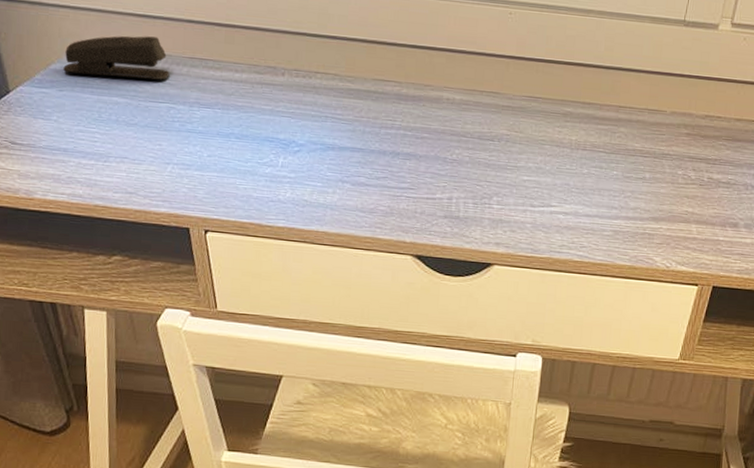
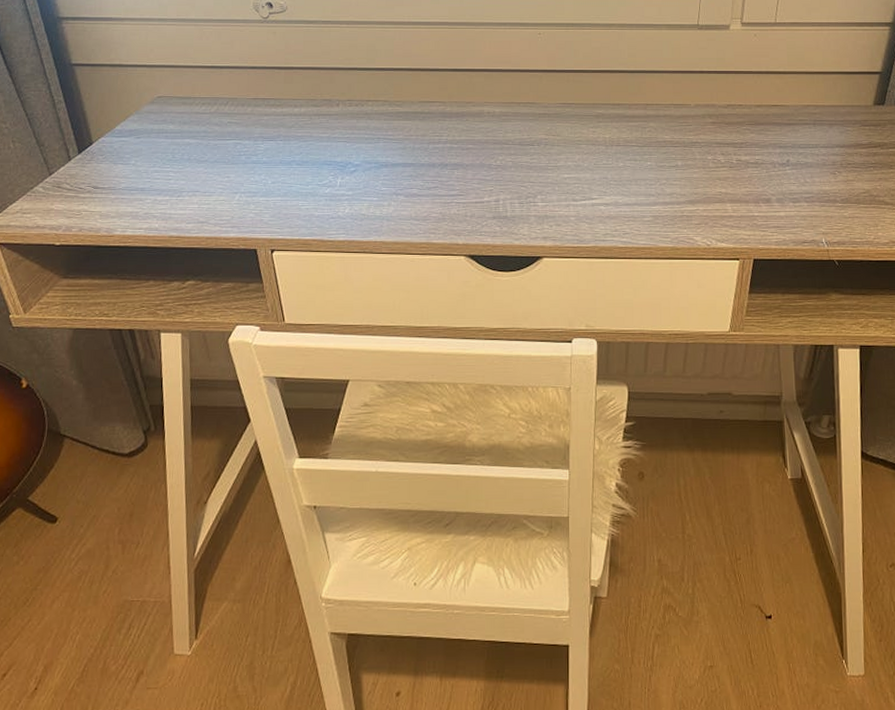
stapler: present [62,35,170,80] -> none [139,84,236,122]

